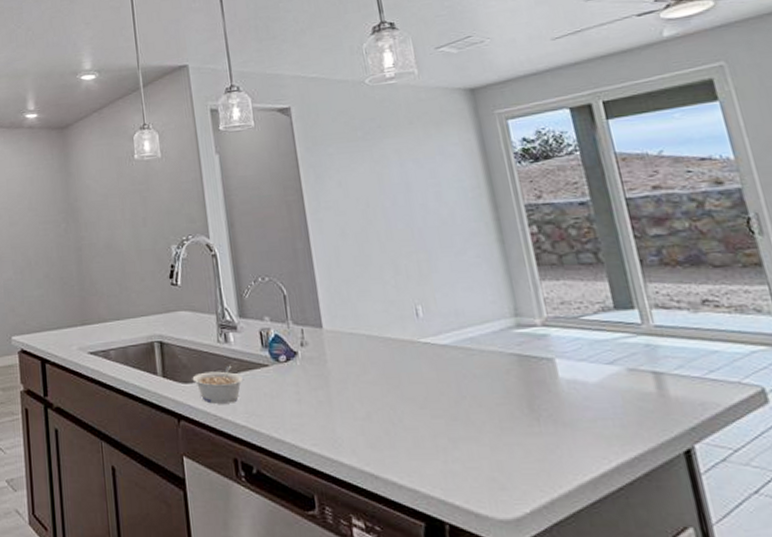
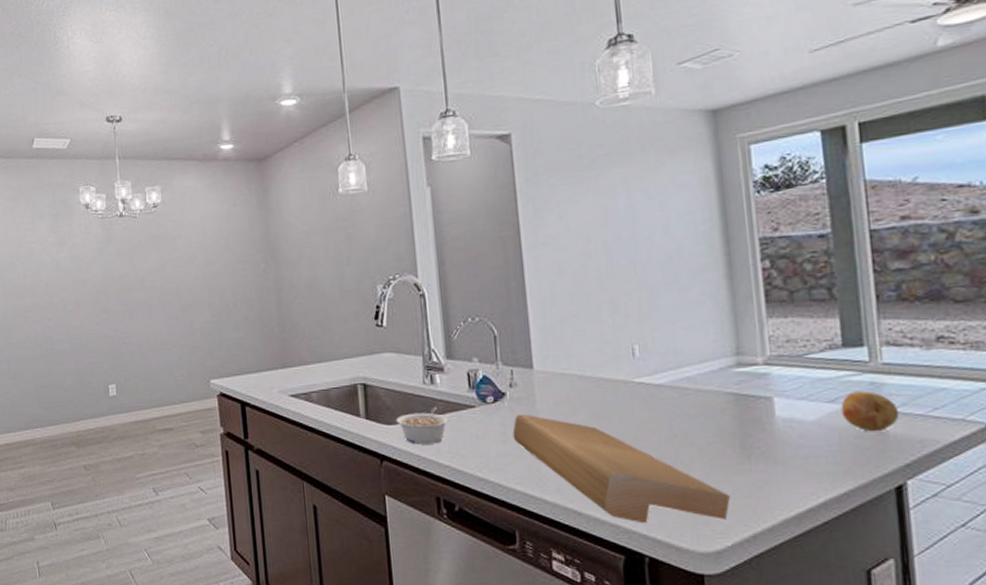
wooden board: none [306,373,525,488] -> present [512,414,730,524]
fruit: none [620,353,678,394] -> present [841,391,900,432]

